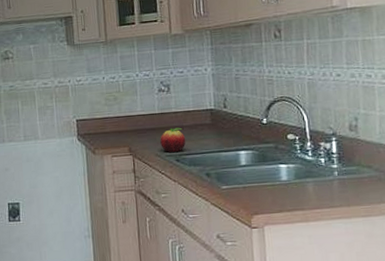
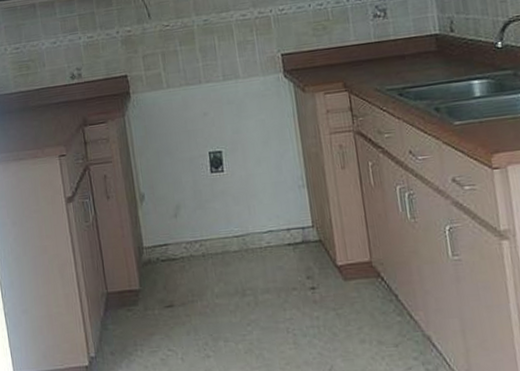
fruit: present [160,127,186,152] -> none [378,57,409,86]

